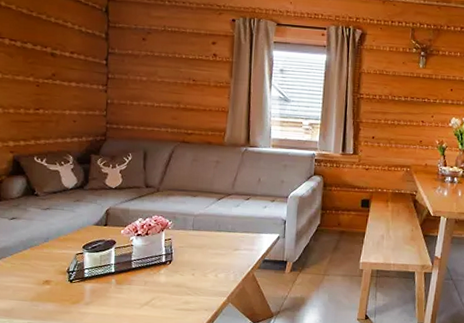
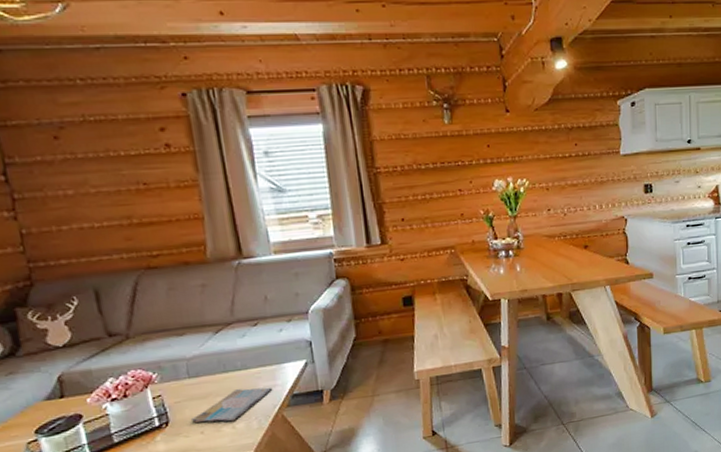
book: none [187,246,250,271] -> present [190,387,273,424]

